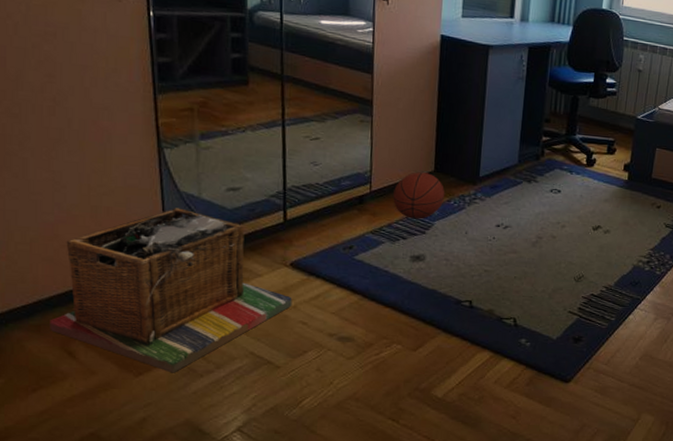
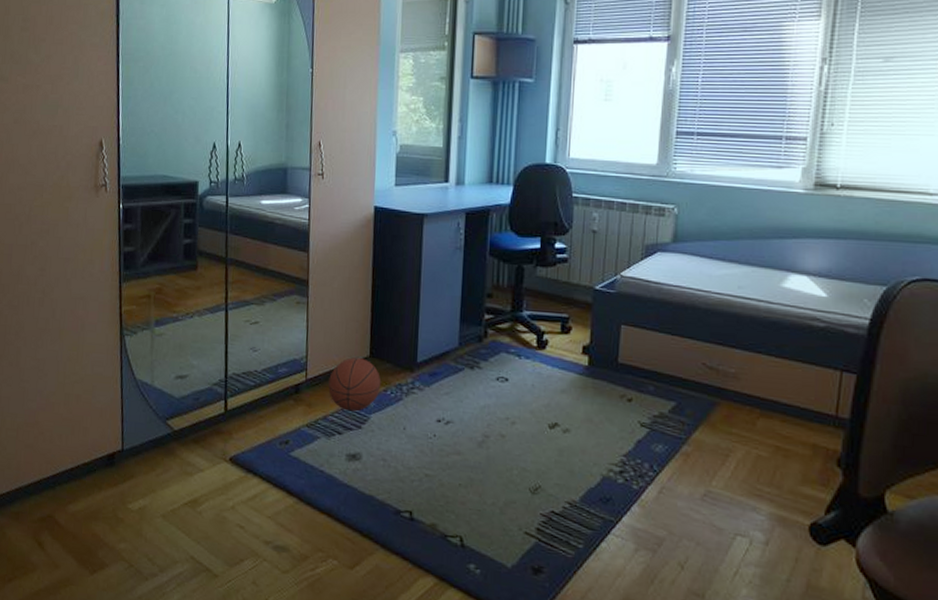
laundry basket: present [50,208,292,373] -> none [26,396,231,574]

